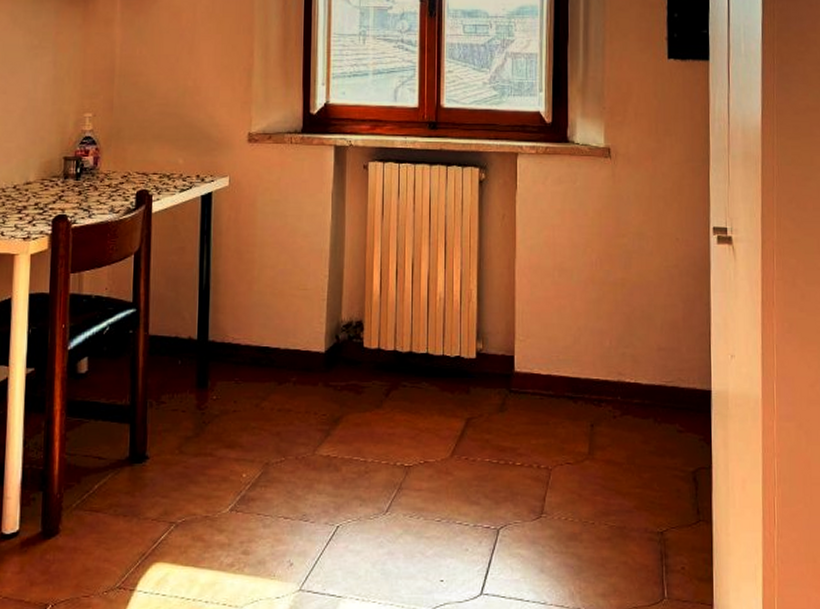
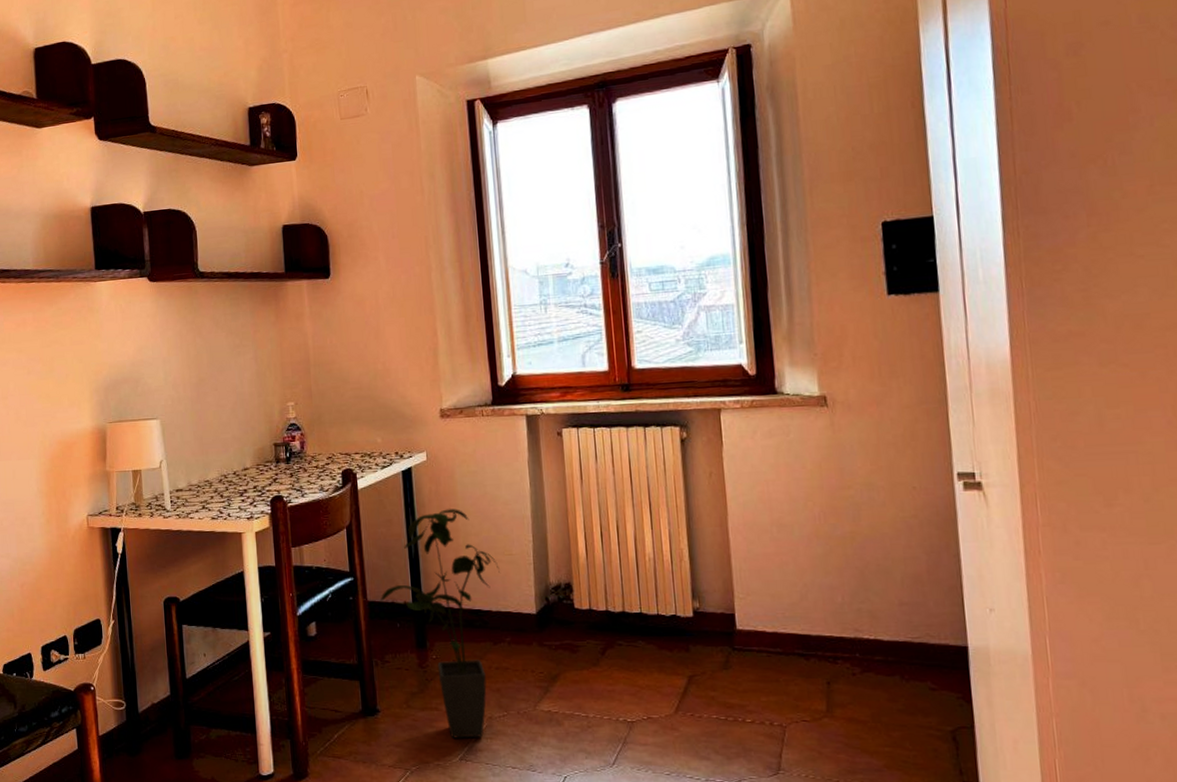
house plant: none [162,238,292,487] -> present [380,509,500,739]

